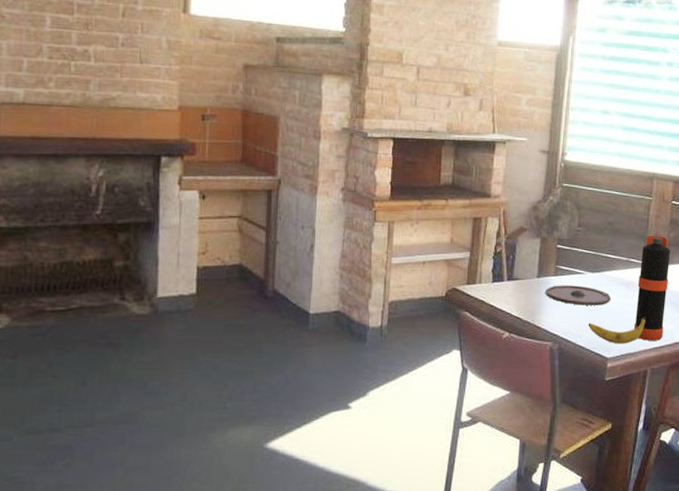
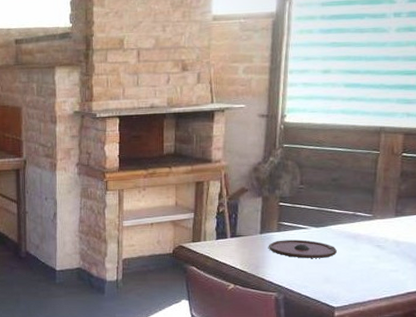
banana: present [588,316,646,344] -> none [313,267,375,294]
bottle: present [633,236,671,341] -> none [362,189,402,291]

